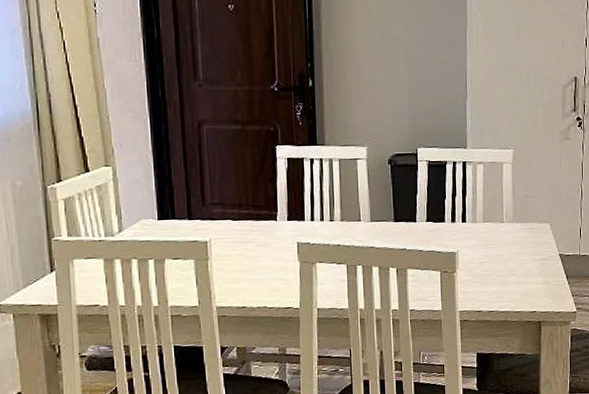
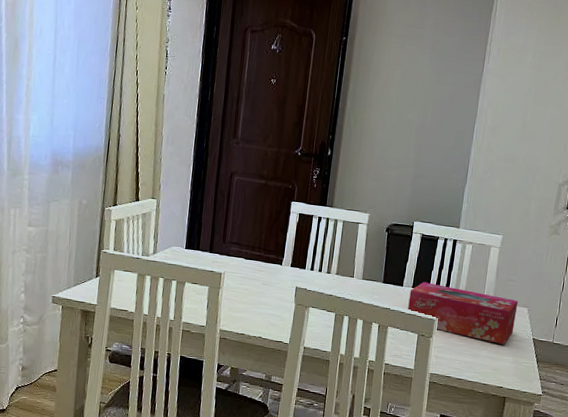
tissue box: none [425,213,539,267] -> present [408,282,519,345]

